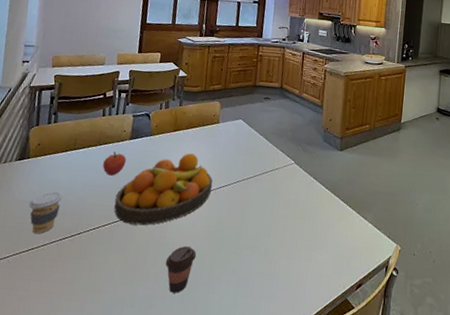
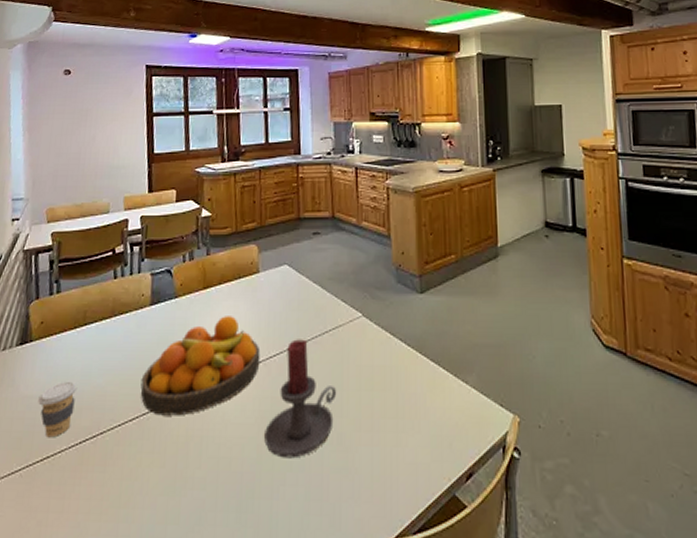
apple: present [103,151,127,176] -> none [121,323,149,355]
coffee cup: present [165,245,197,293] -> none [212,438,251,503]
candle holder: none [208,176,268,264] -> present [264,339,337,459]

